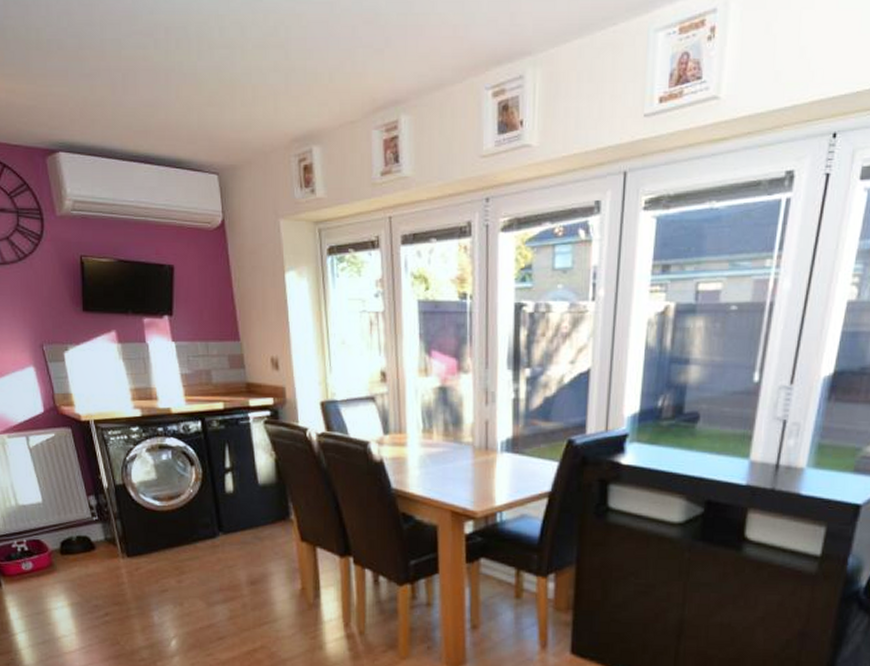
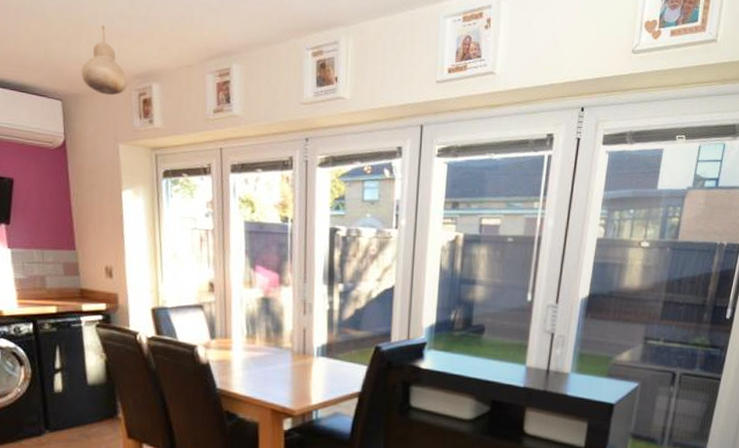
pendant light: none [237,83,285,164] -> present [81,25,127,96]

